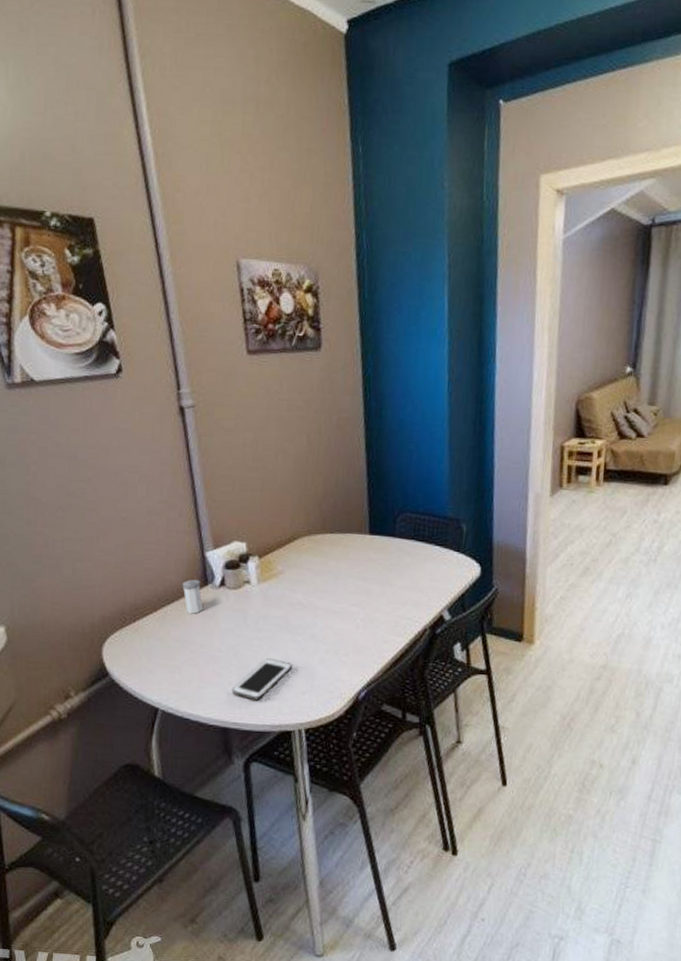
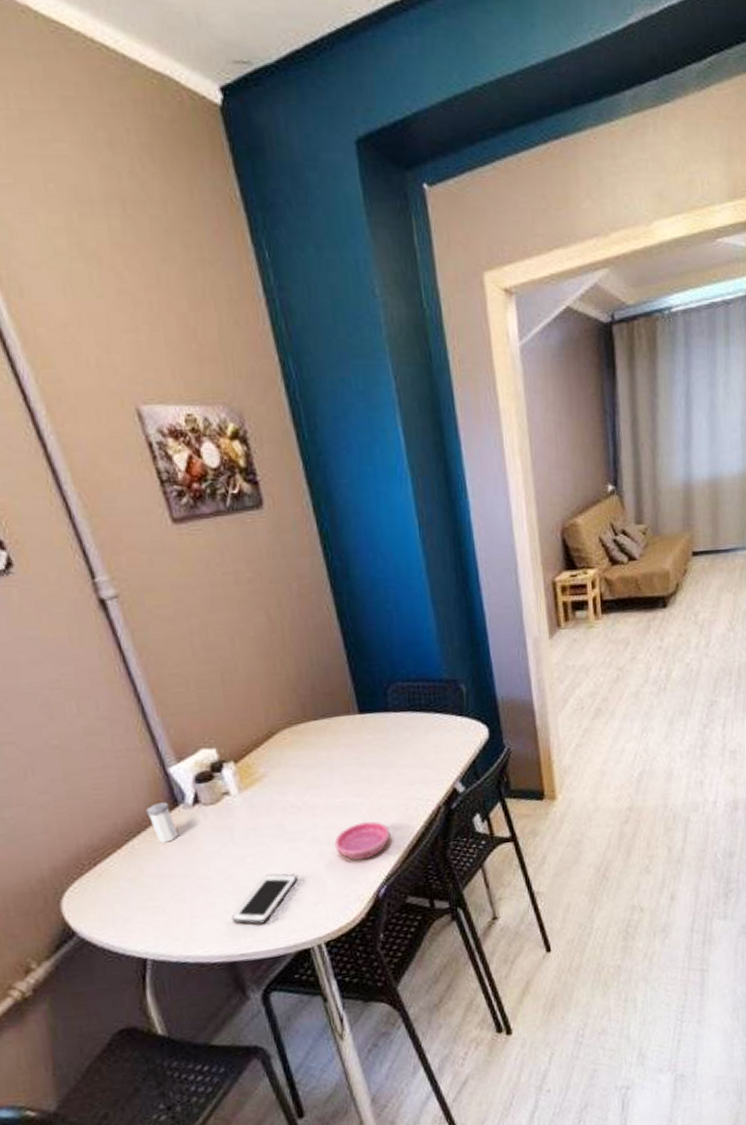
saucer: none [328,629,378,663] -> present [334,821,391,860]

